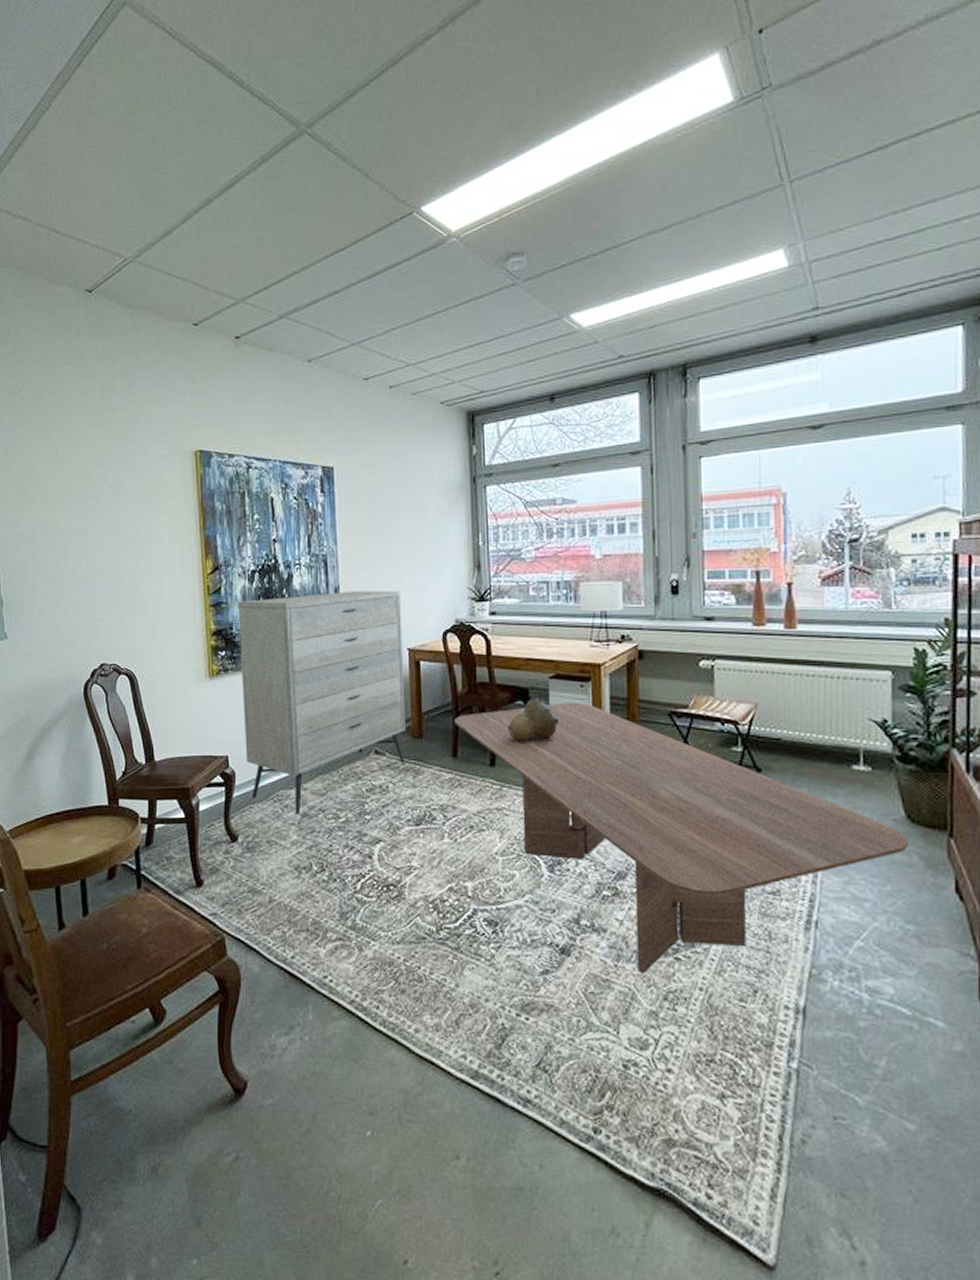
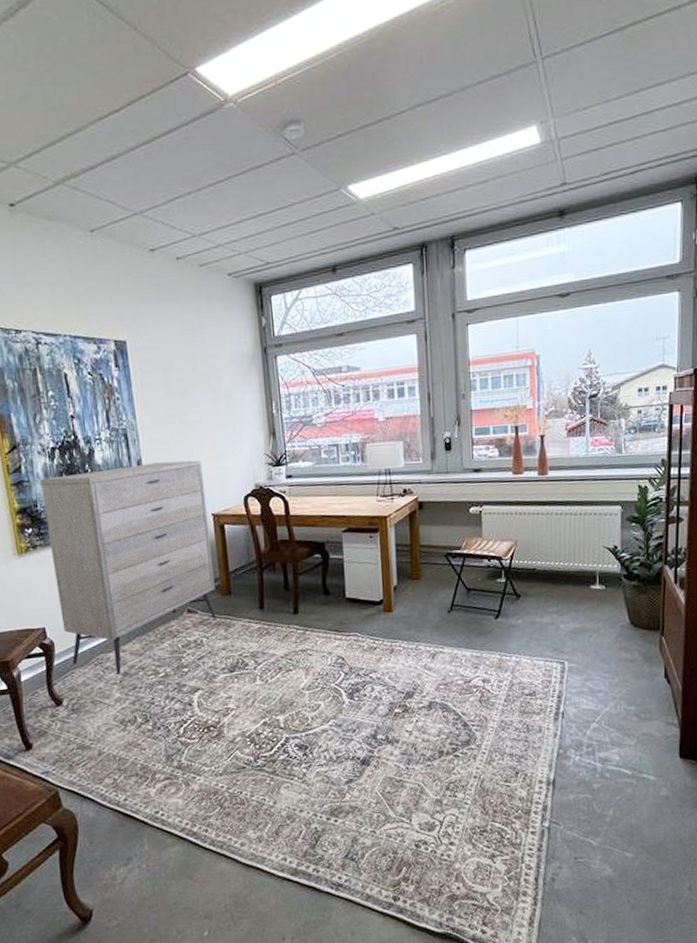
dining table: present [455,703,908,974] -> none [260,551,631,772]
decorative bowl: present [508,697,559,742] -> none [308,549,353,590]

